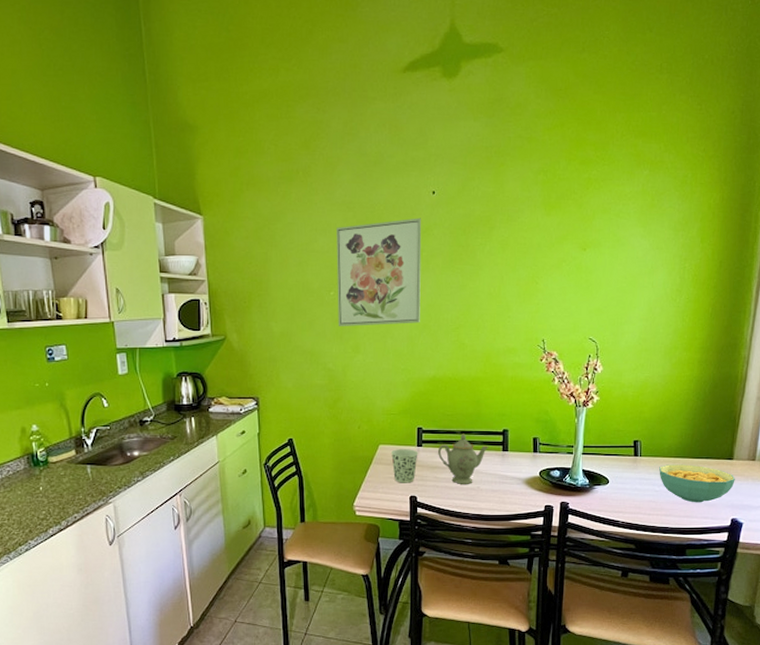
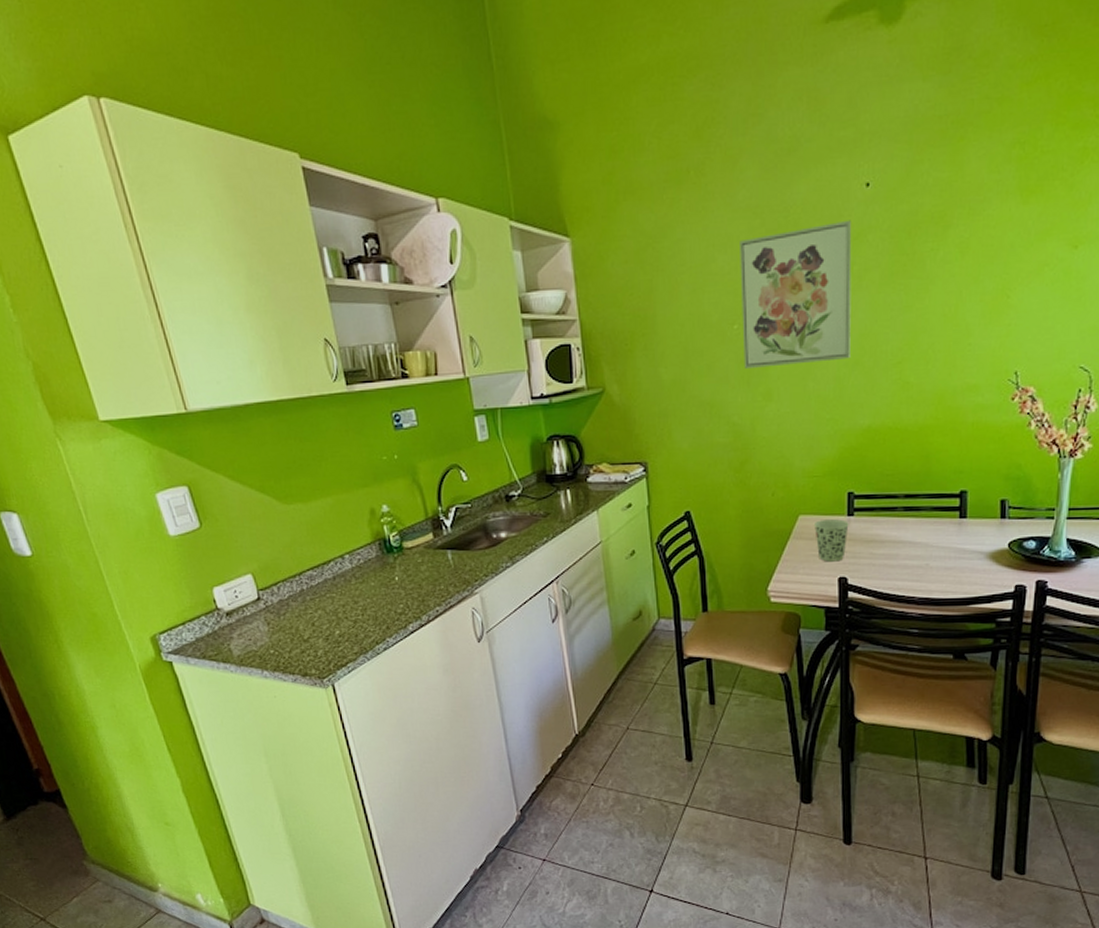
teapot: present [438,434,489,484] -> none [875,498,941,561]

